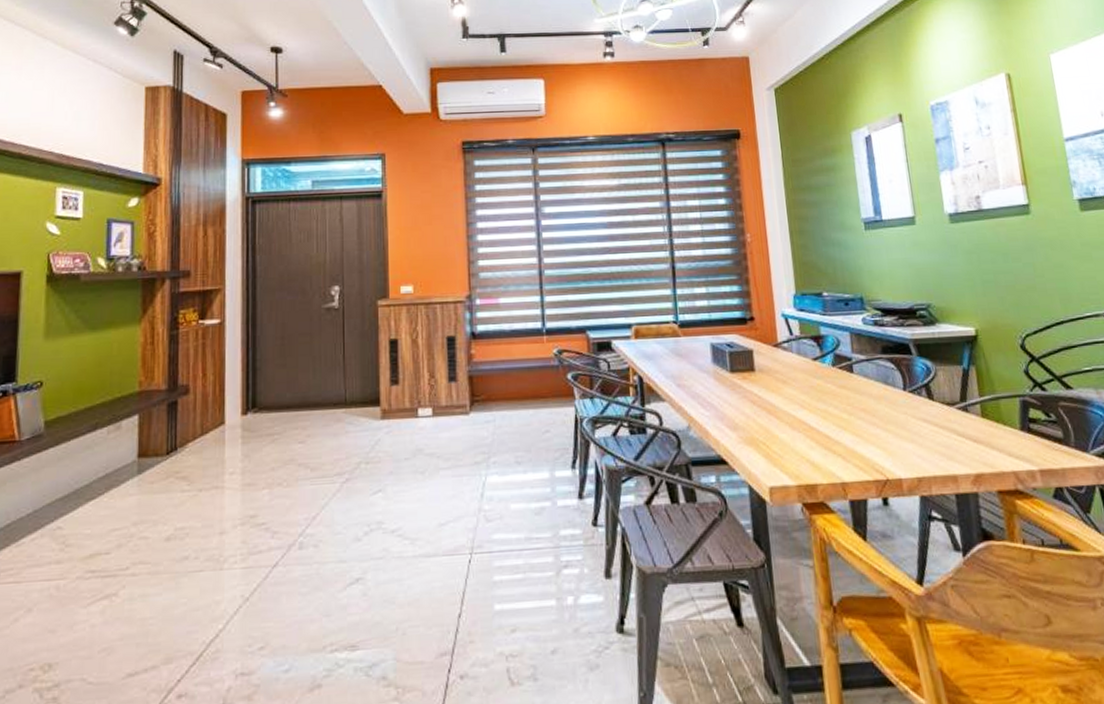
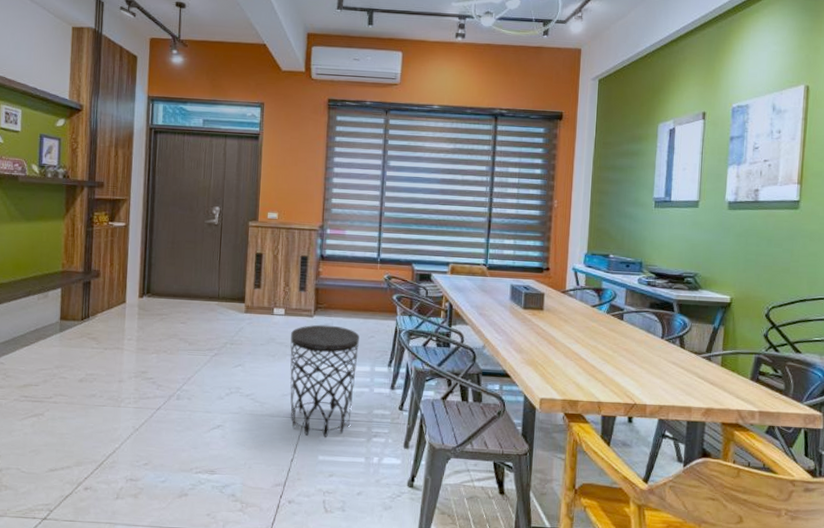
side table: none [443,422,532,578] -> present [290,324,359,438]

